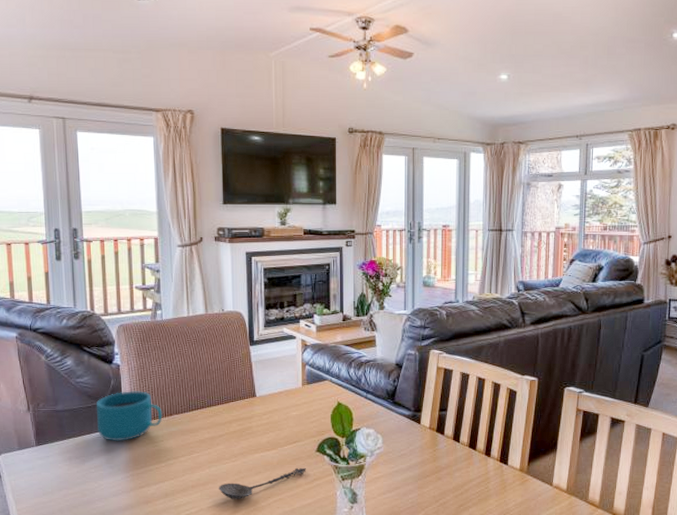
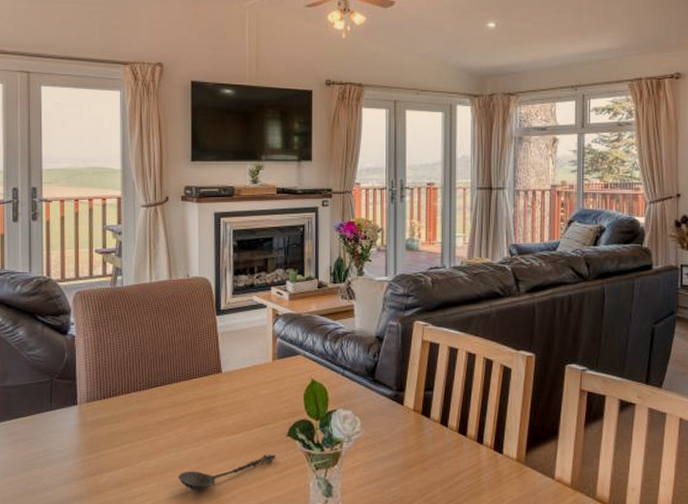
cup: present [96,391,163,441] -> none [47,365,119,422]

